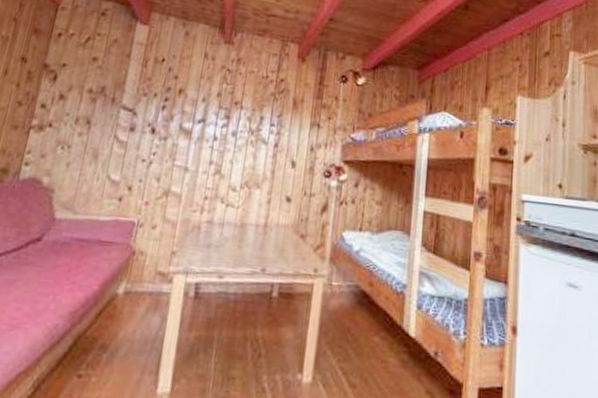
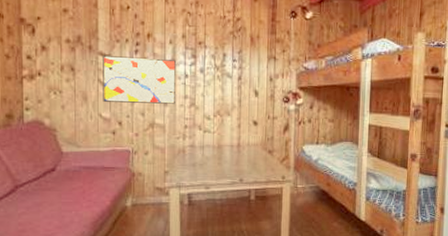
wall art: none [115,109,206,170] -> present [103,56,176,104]

